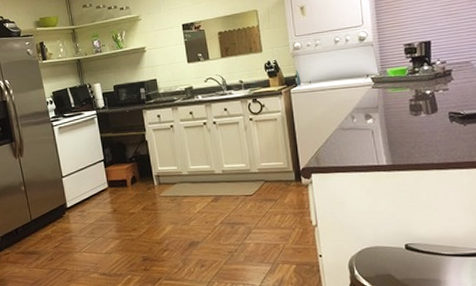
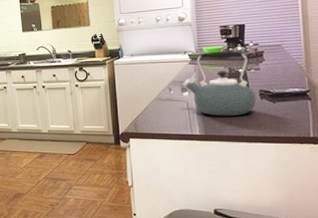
kettle: none [367,70,446,144] -> present [183,50,256,117]

